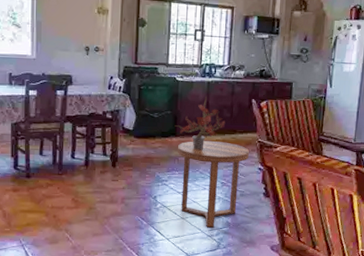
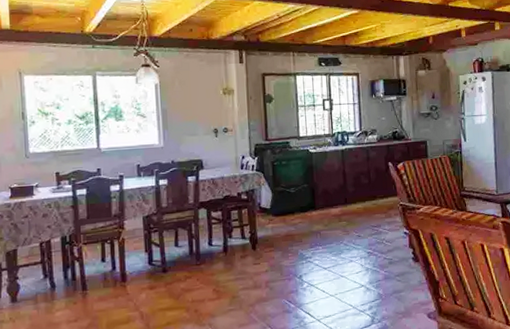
potted plant: present [174,96,225,150] -> none [313,164,364,221]
side table: present [178,140,249,228] -> none [319,209,392,302]

